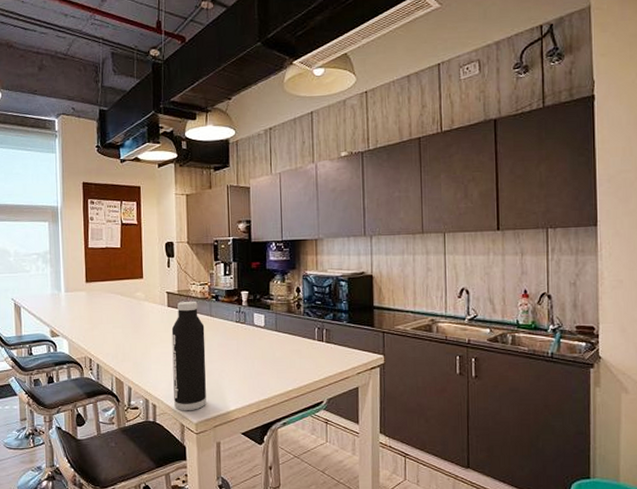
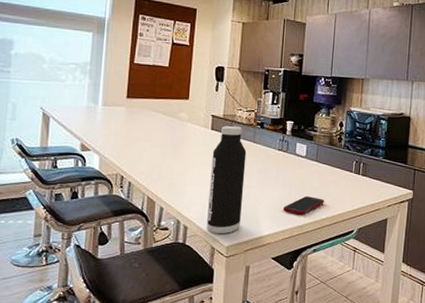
cell phone: none [248,368,289,388] -> present [283,196,324,215]

